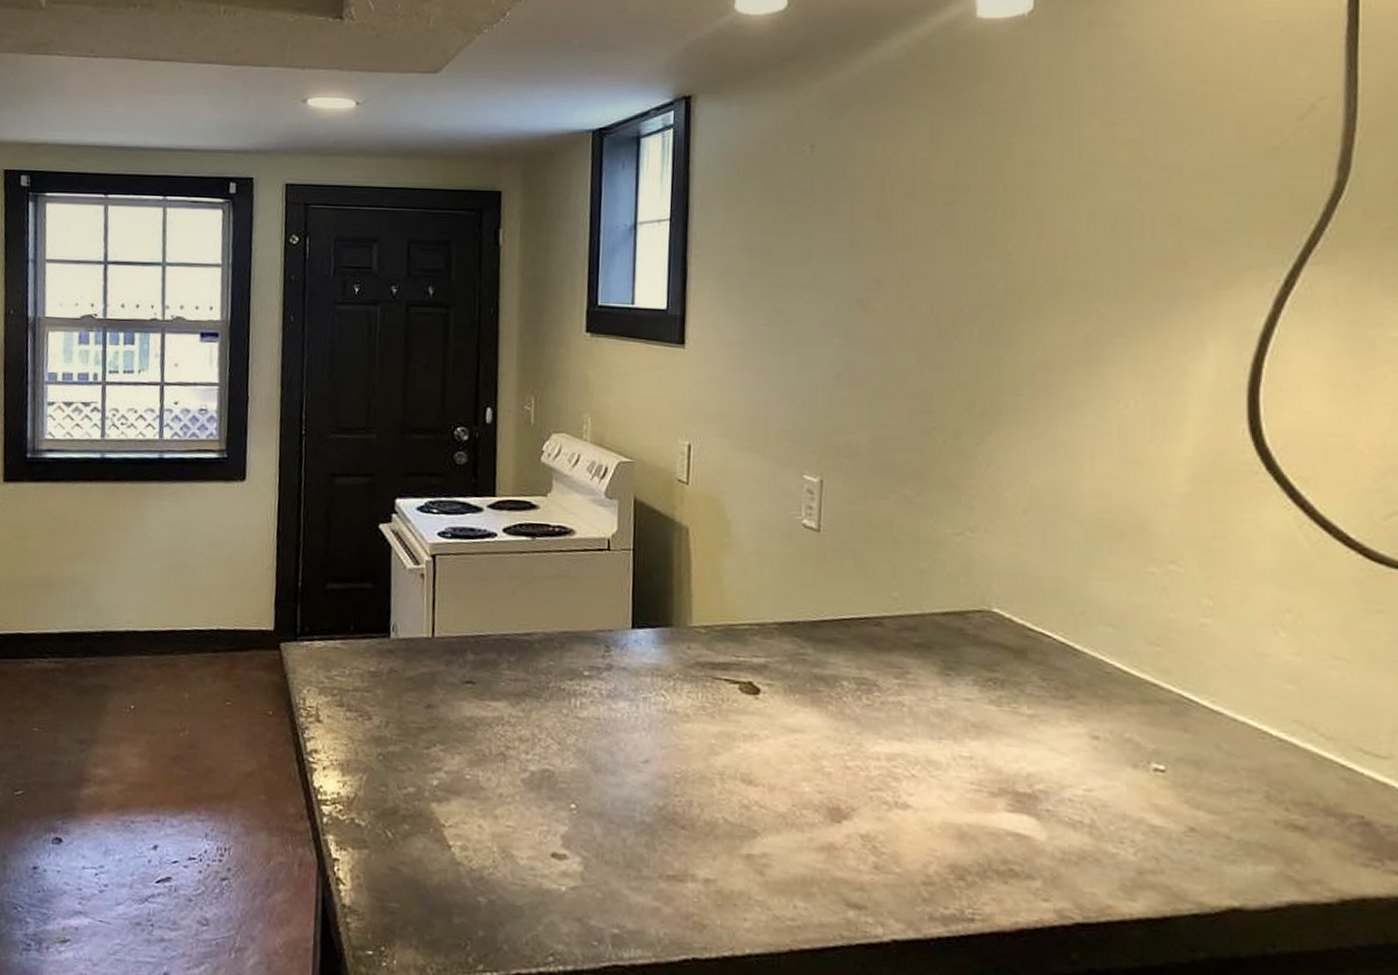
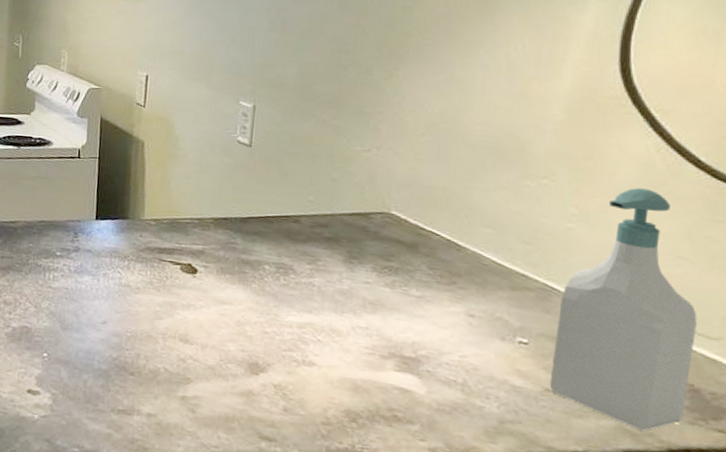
soap bottle: none [1194,573,1362,878] -> present [549,188,697,431]

